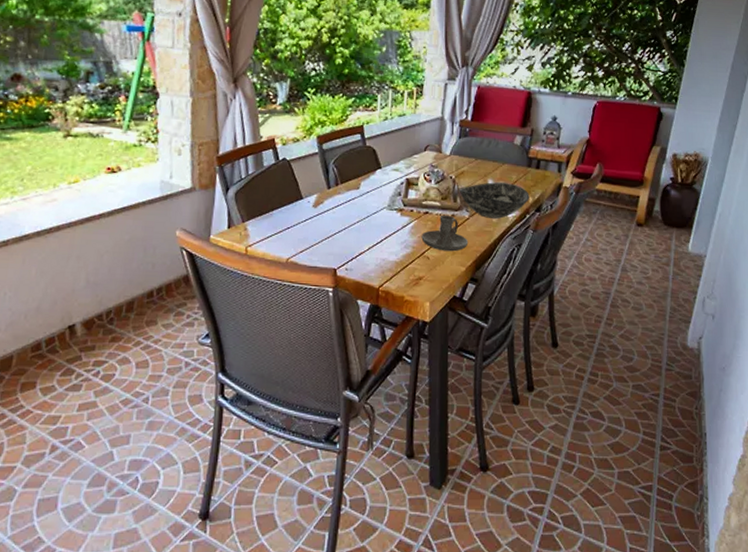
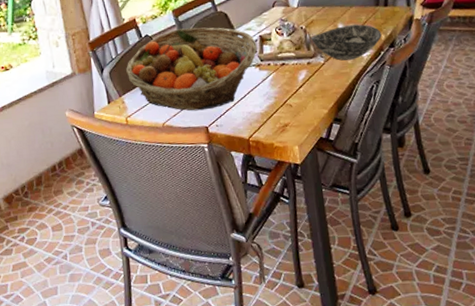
fruit basket: none [253,157,402,250] -> present [125,27,257,111]
candle holder: present [421,214,469,252] -> none [281,63,328,98]

